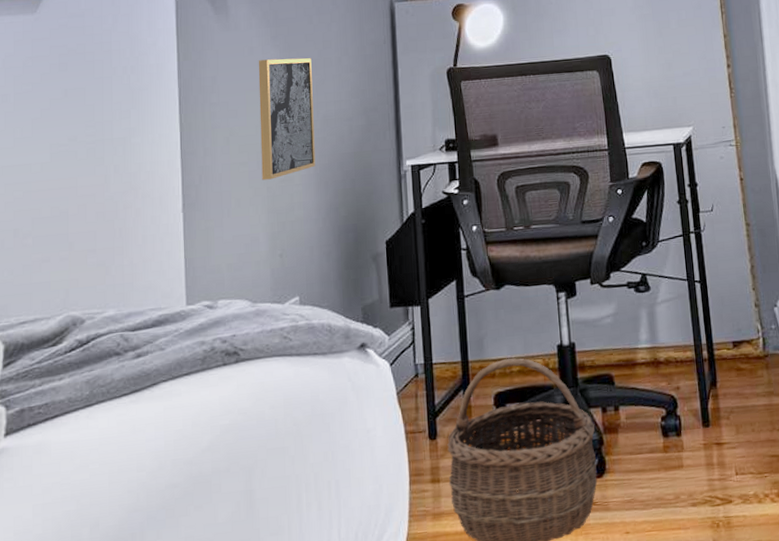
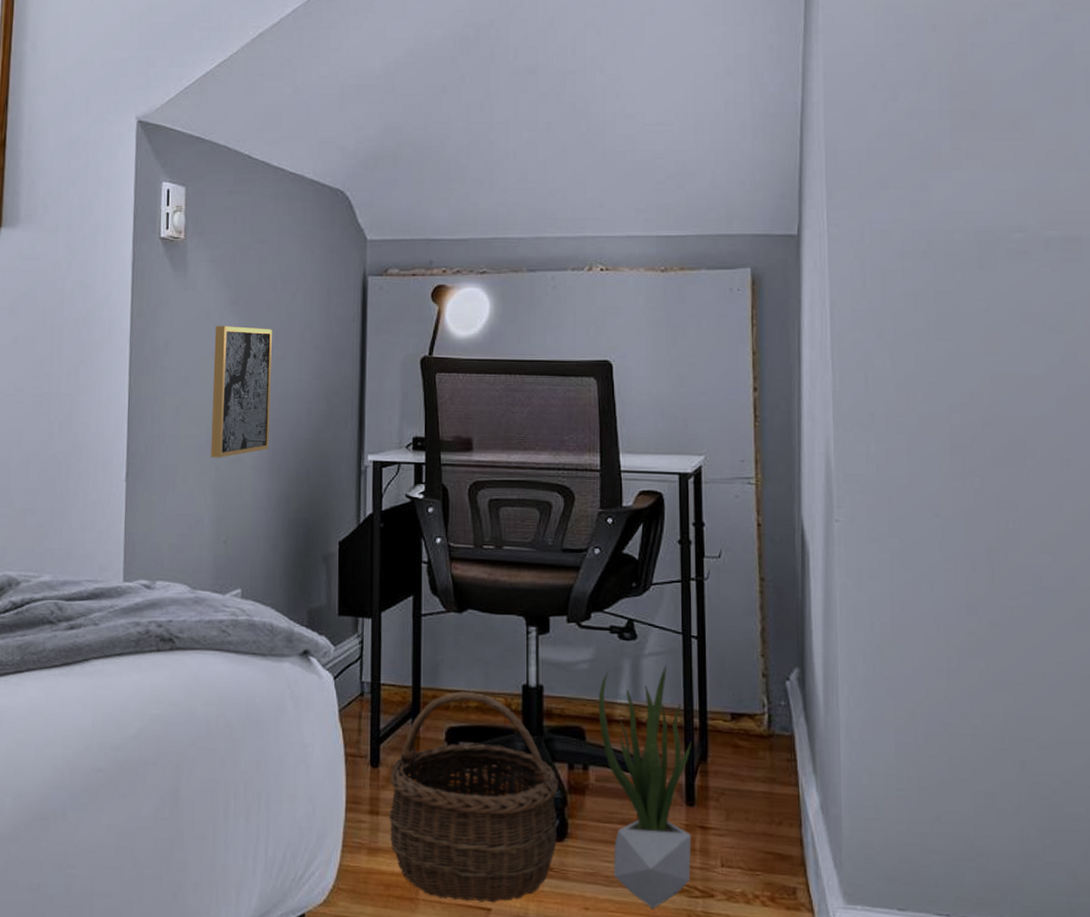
potted plant: none [622,309,712,522] -> present [598,665,692,909]

